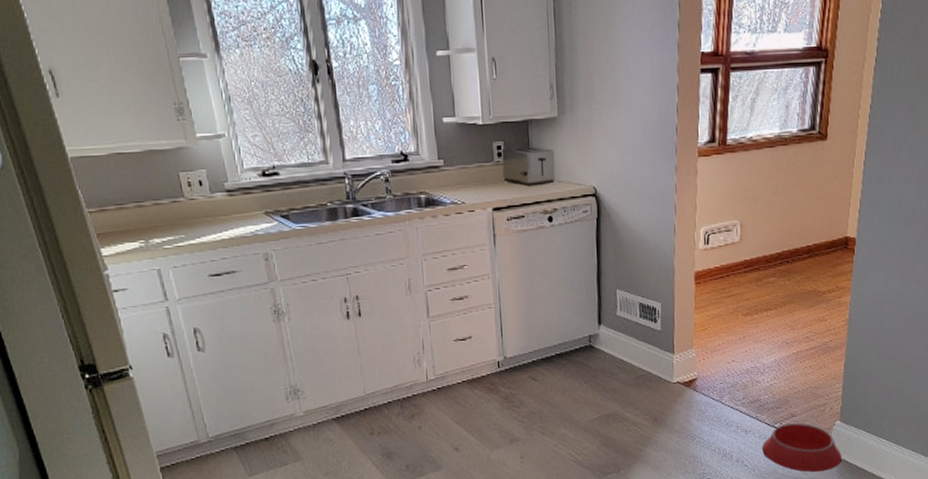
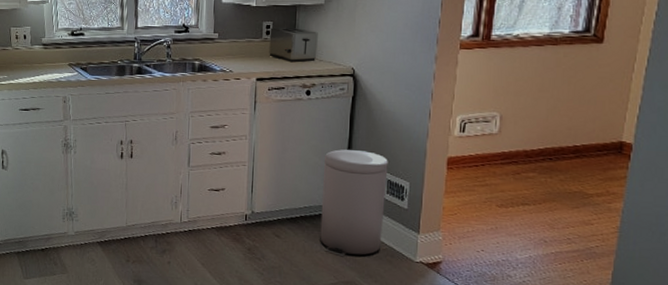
pedal bin: none [574,275,639,390] -> present [320,149,388,258]

